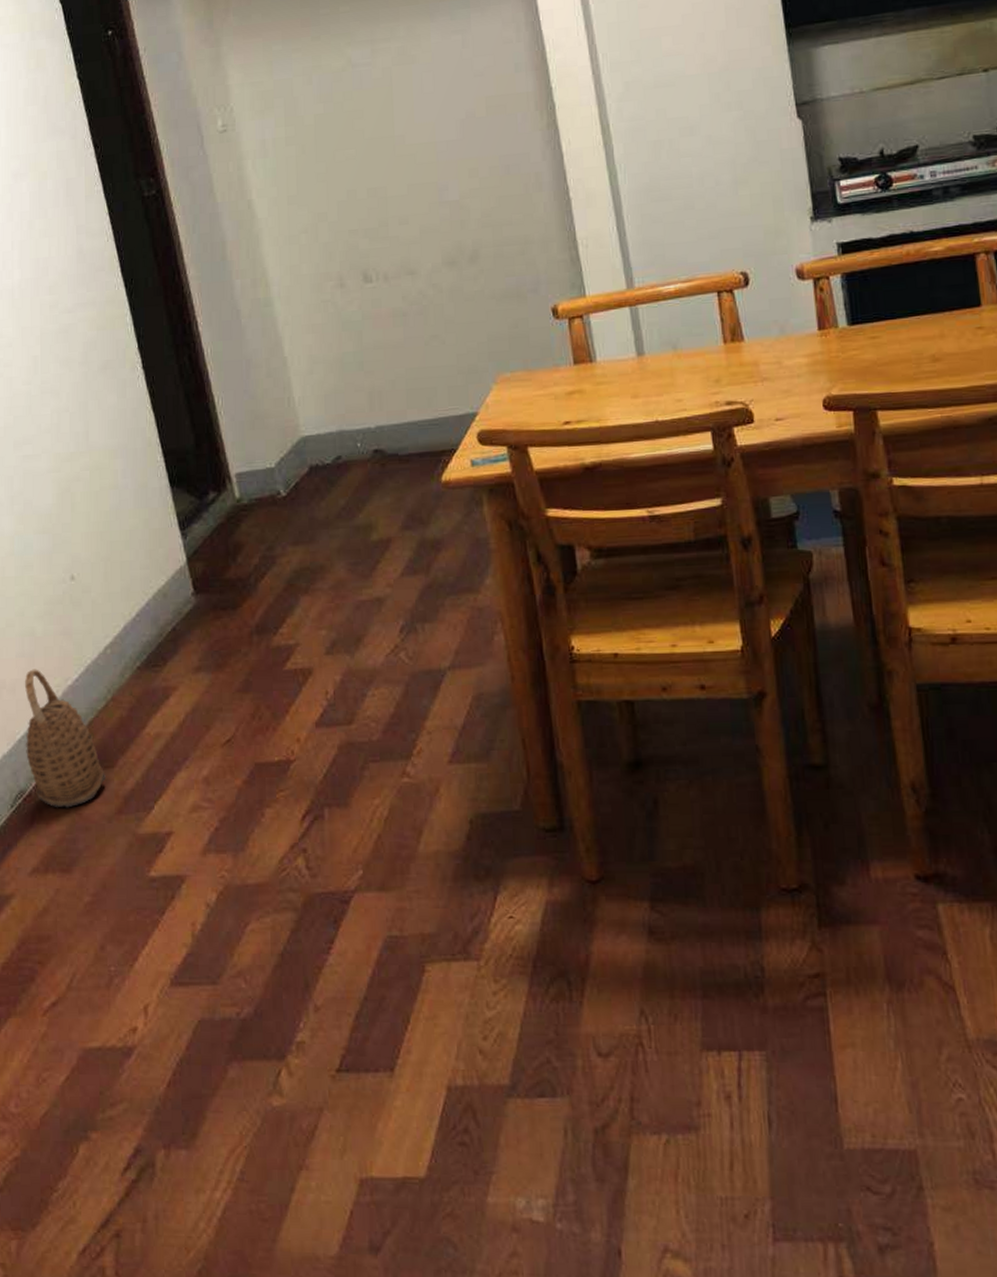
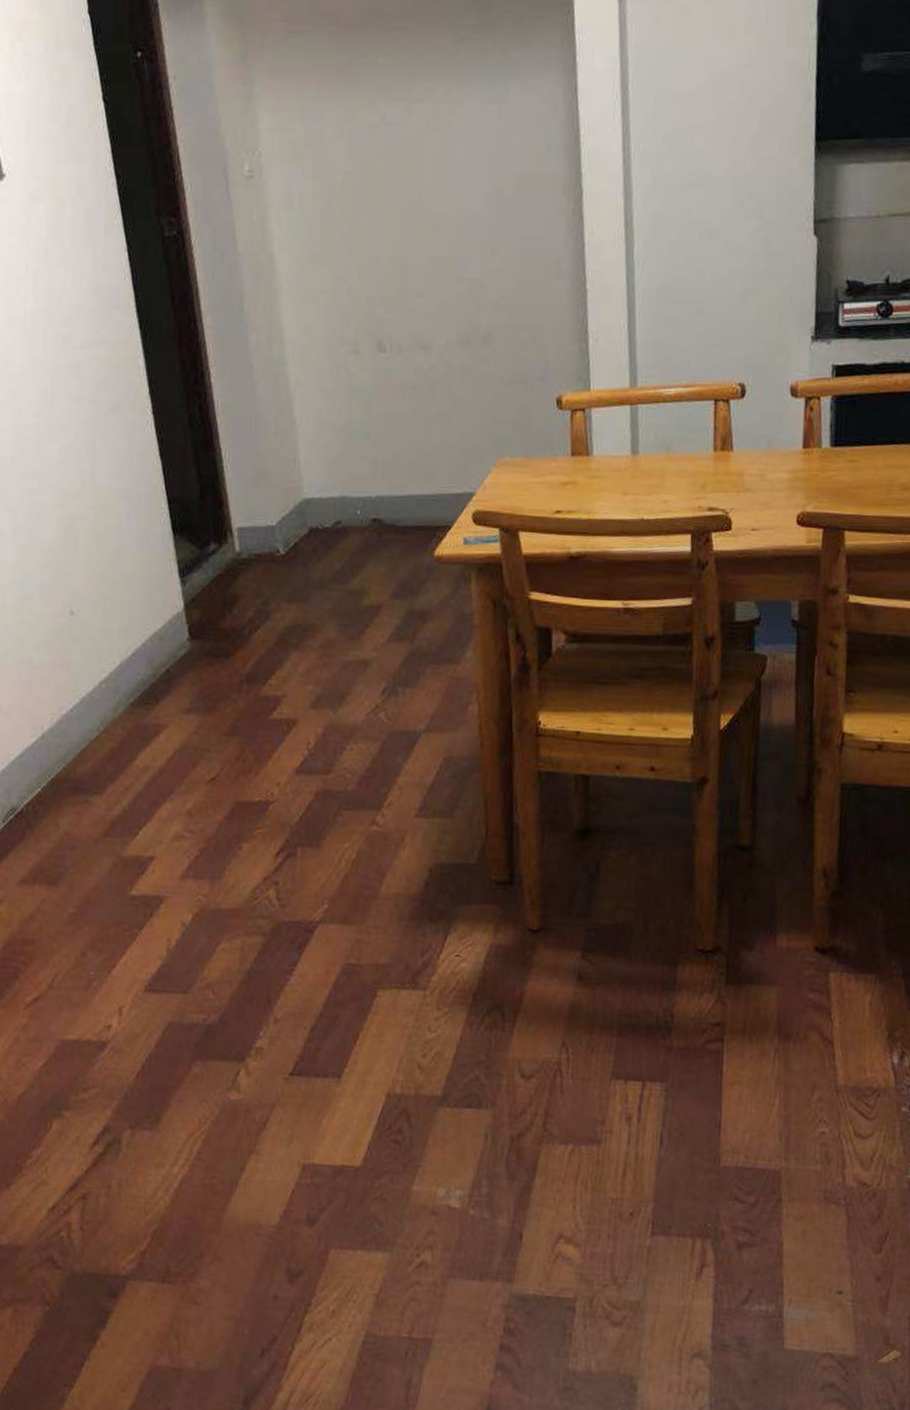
basket: present [24,669,106,808] -> none [19,696,94,827]

